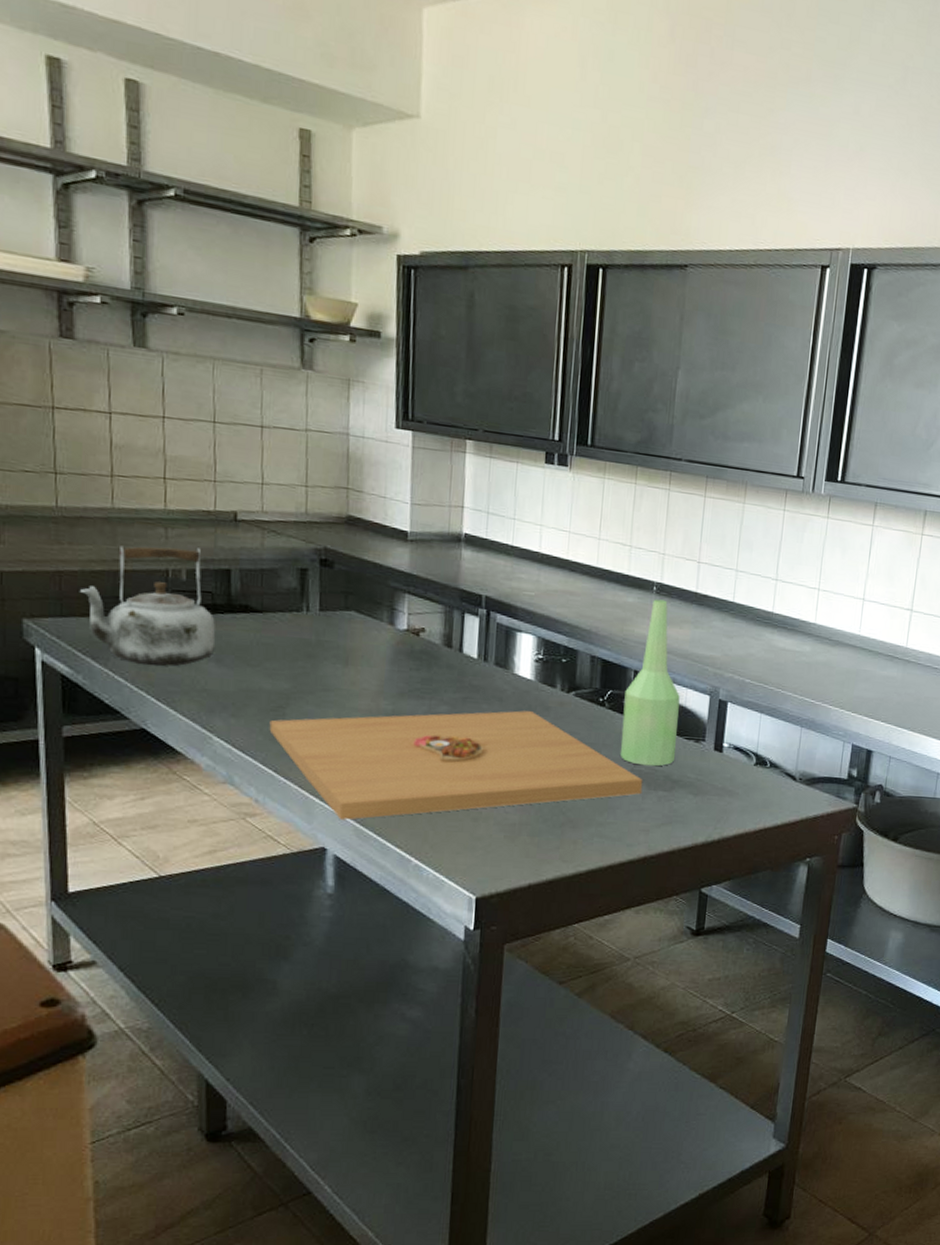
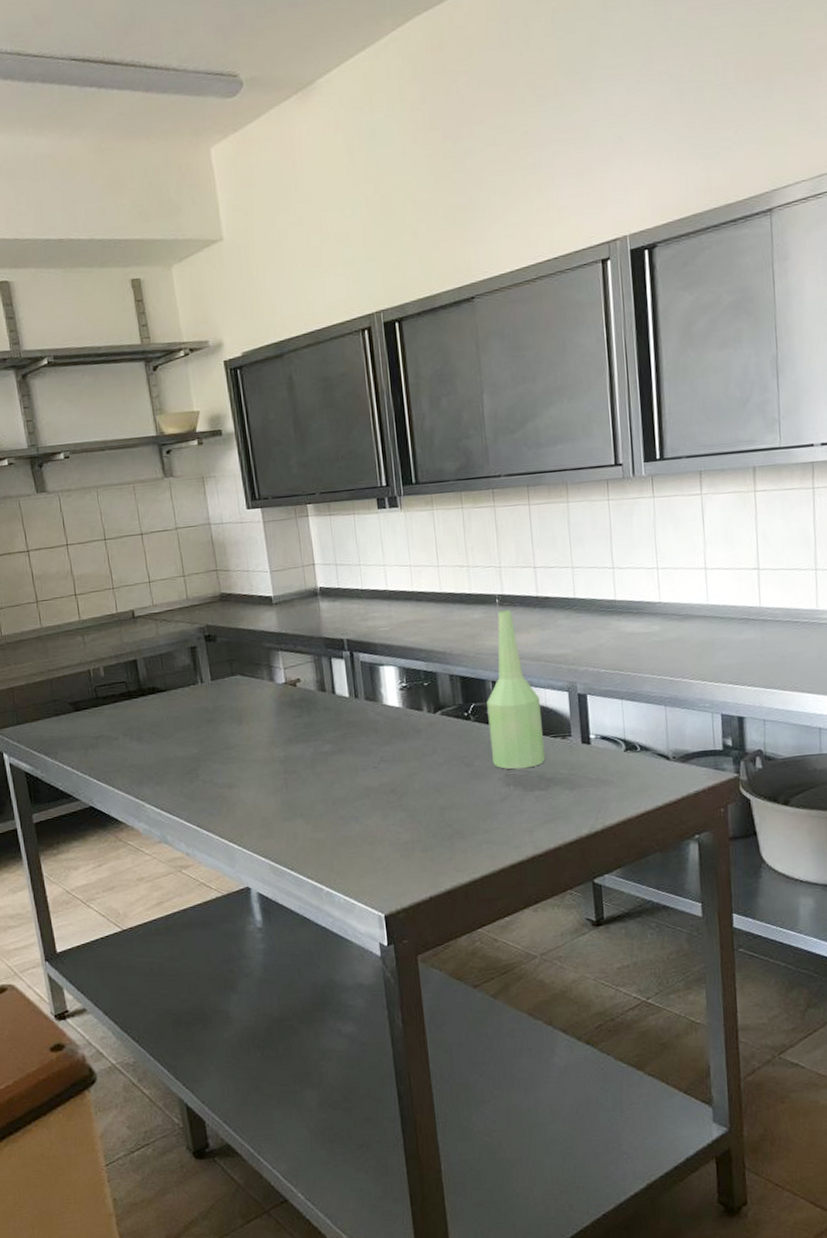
kettle: present [80,546,216,667] -> none [28,647,135,753]
platter: present [269,710,643,820] -> none [187,735,520,861]

